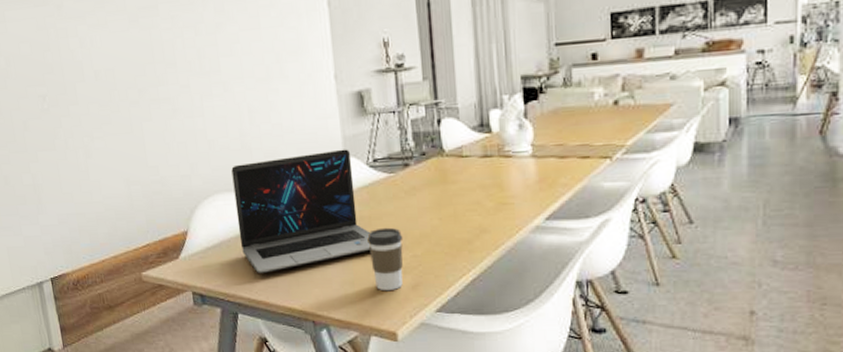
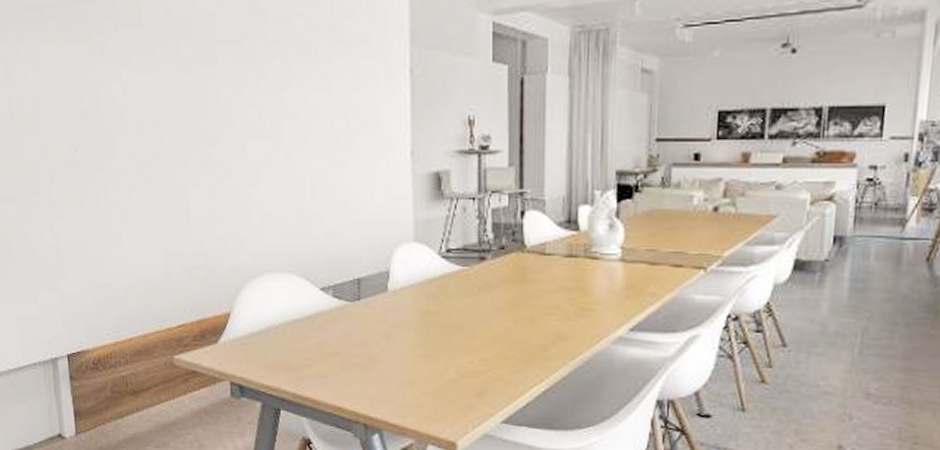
laptop: present [231,149,371,274] -> none [286,235,436,368]
coffee cup: present [367,227,404,291] -> none [433,325,473,397]

